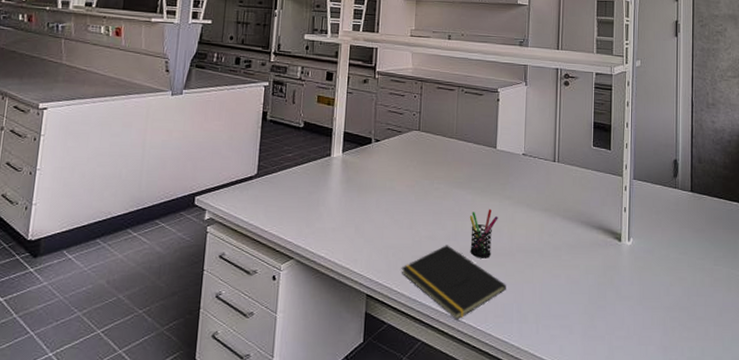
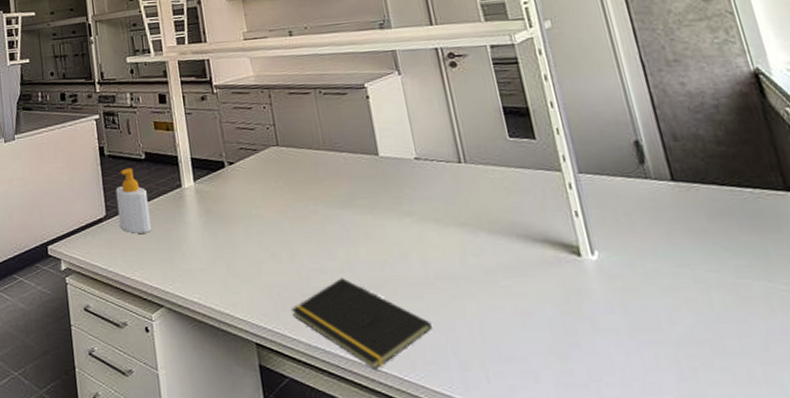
soap bottle: none [268,133,299,193] -> present [115,168,151,234]
pen holder: present [469,209,498,258] -> none [362,229,402,292]

